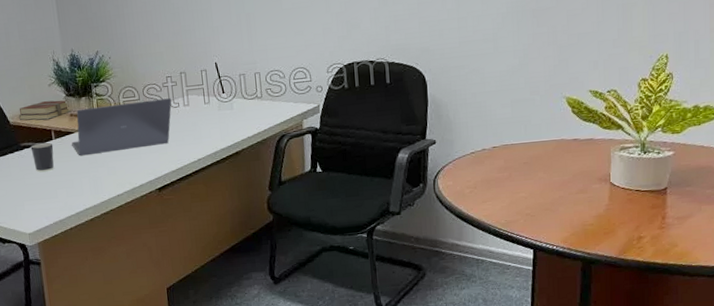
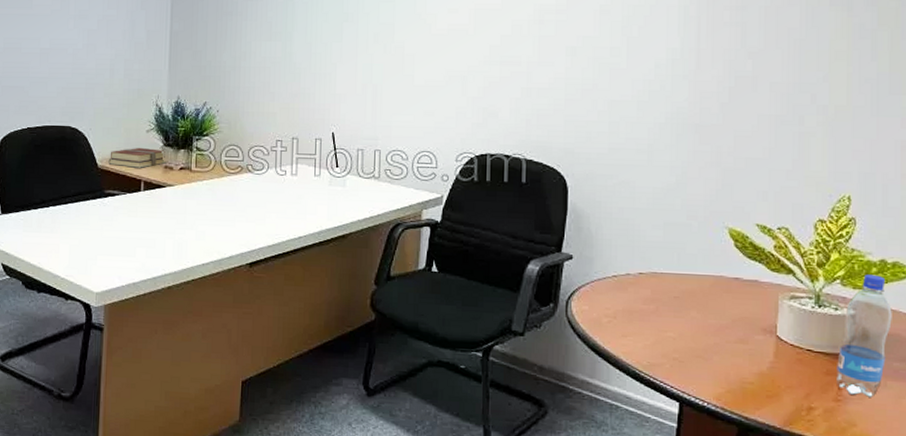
mug: present [30,142,55,173] -> none [115,192,141,226]
laptop: present [72,98,172,156] -> none [161,162,279,214]
bottle: none [659,119,705,222] -> present [835,274,892,399]

